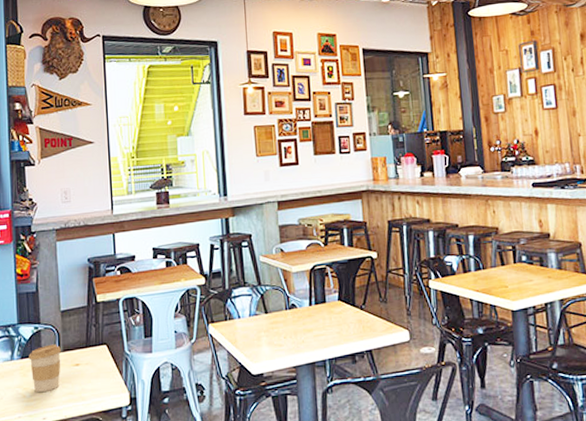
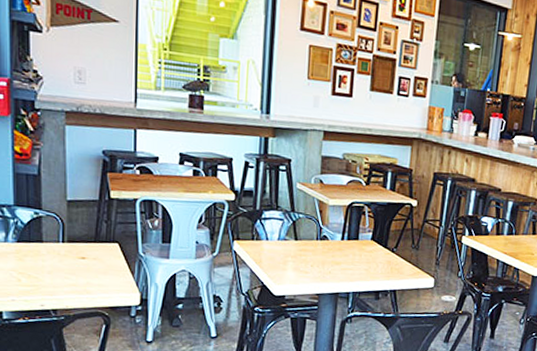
coffee cup: present [29,344,61,392] -> none [26,232,65,280]

